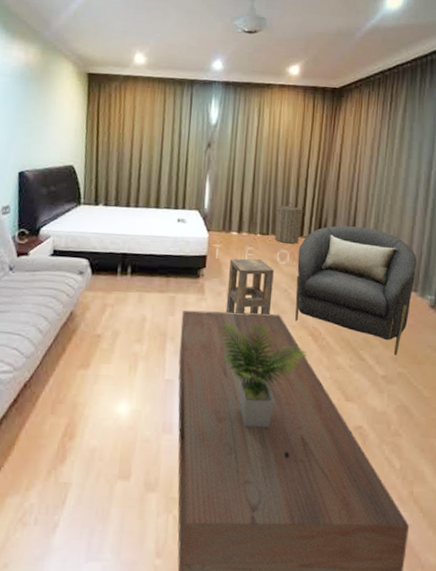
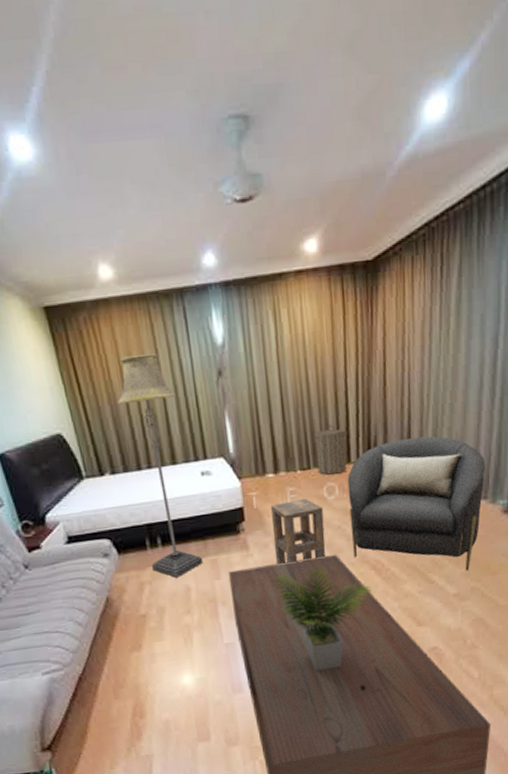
floor lamp: none [118,119,172,306] -> present [118,353,204,578]

